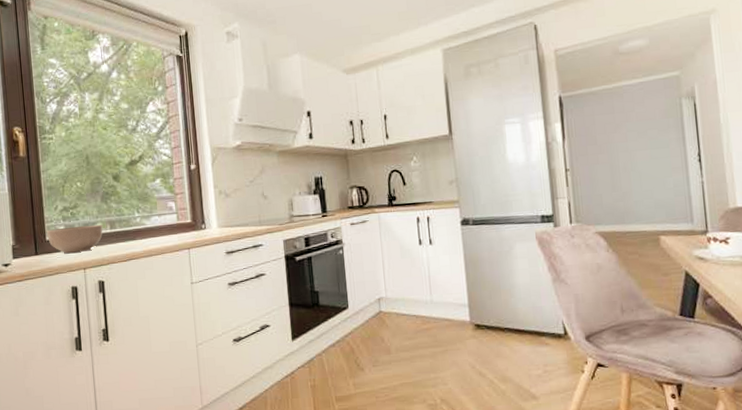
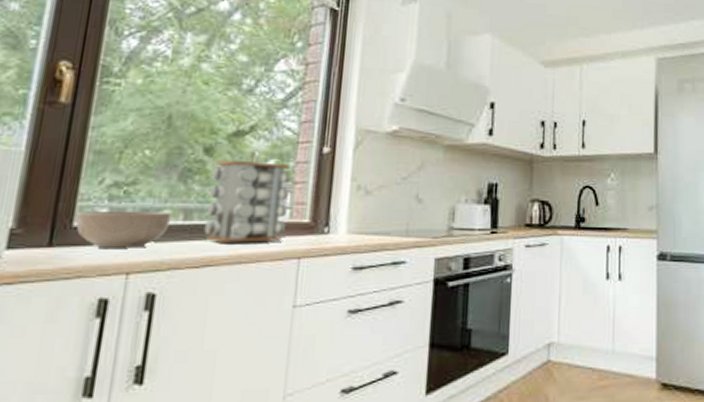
spice rack: none [121,173,176,243] -> present [204,150,291,244]

